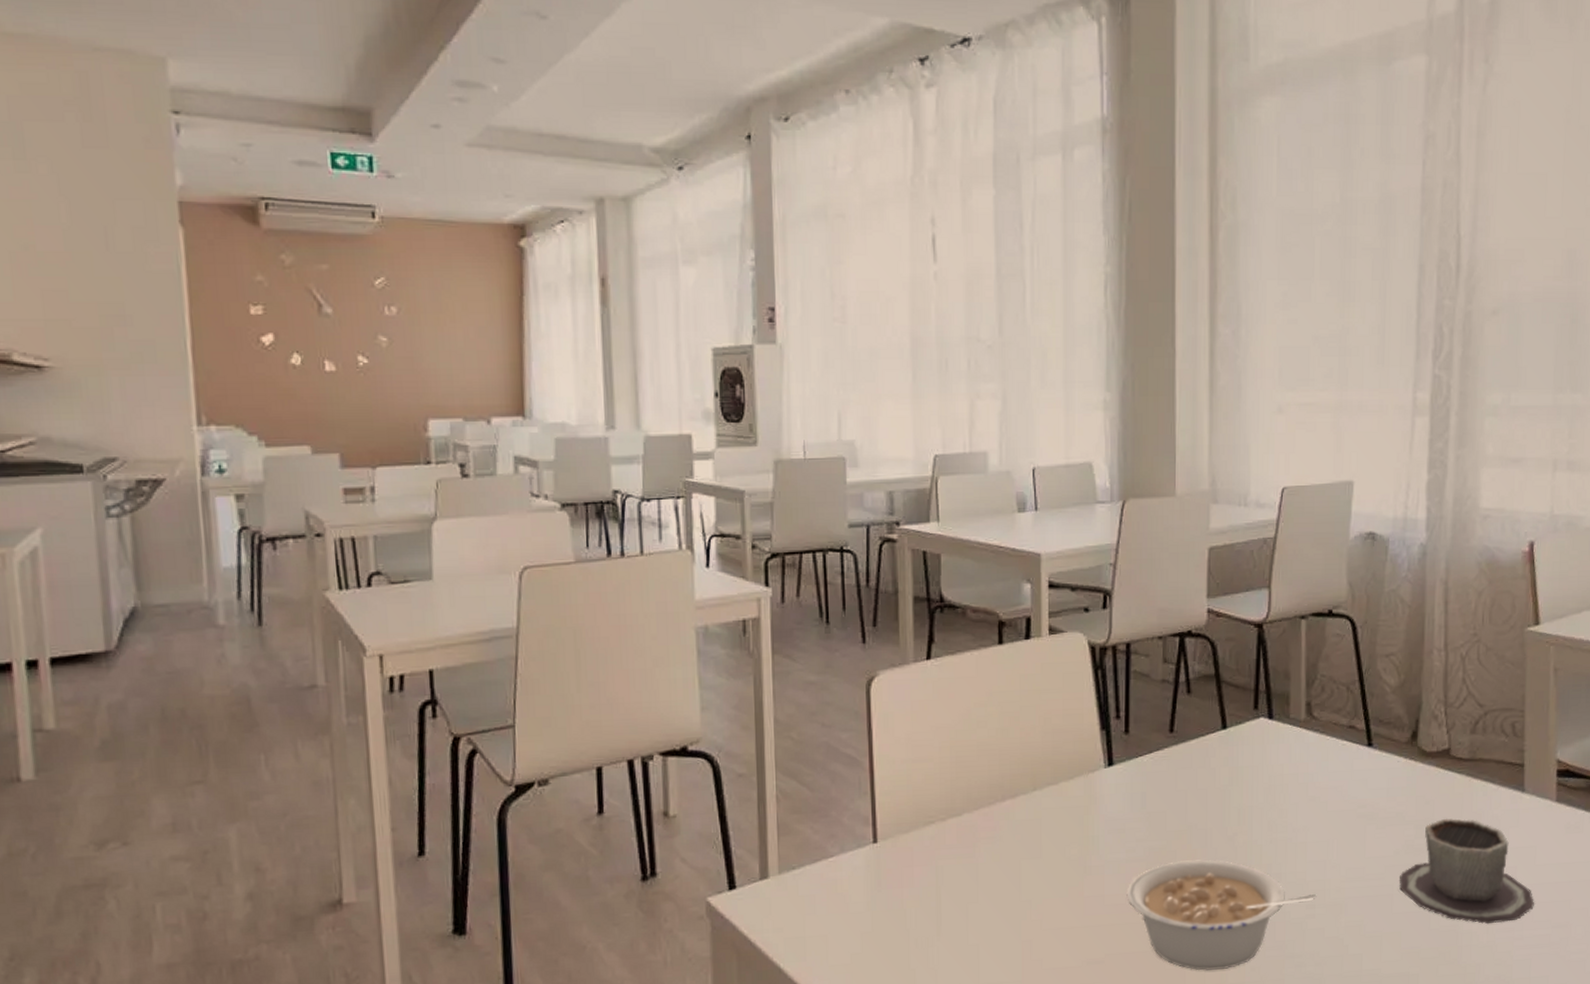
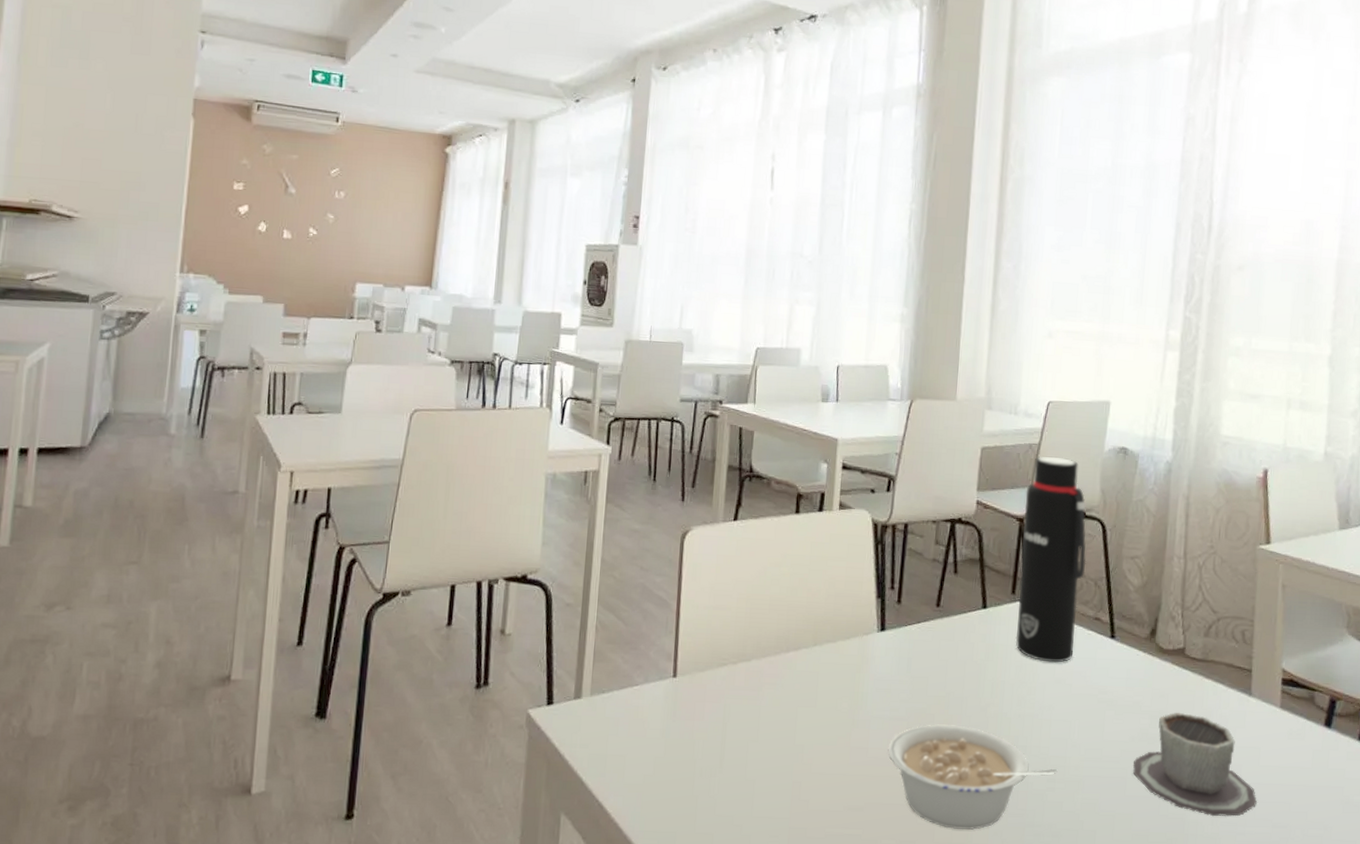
water bottle: none [1261,550,1336,780] -> present [1015,455,1086,663]

